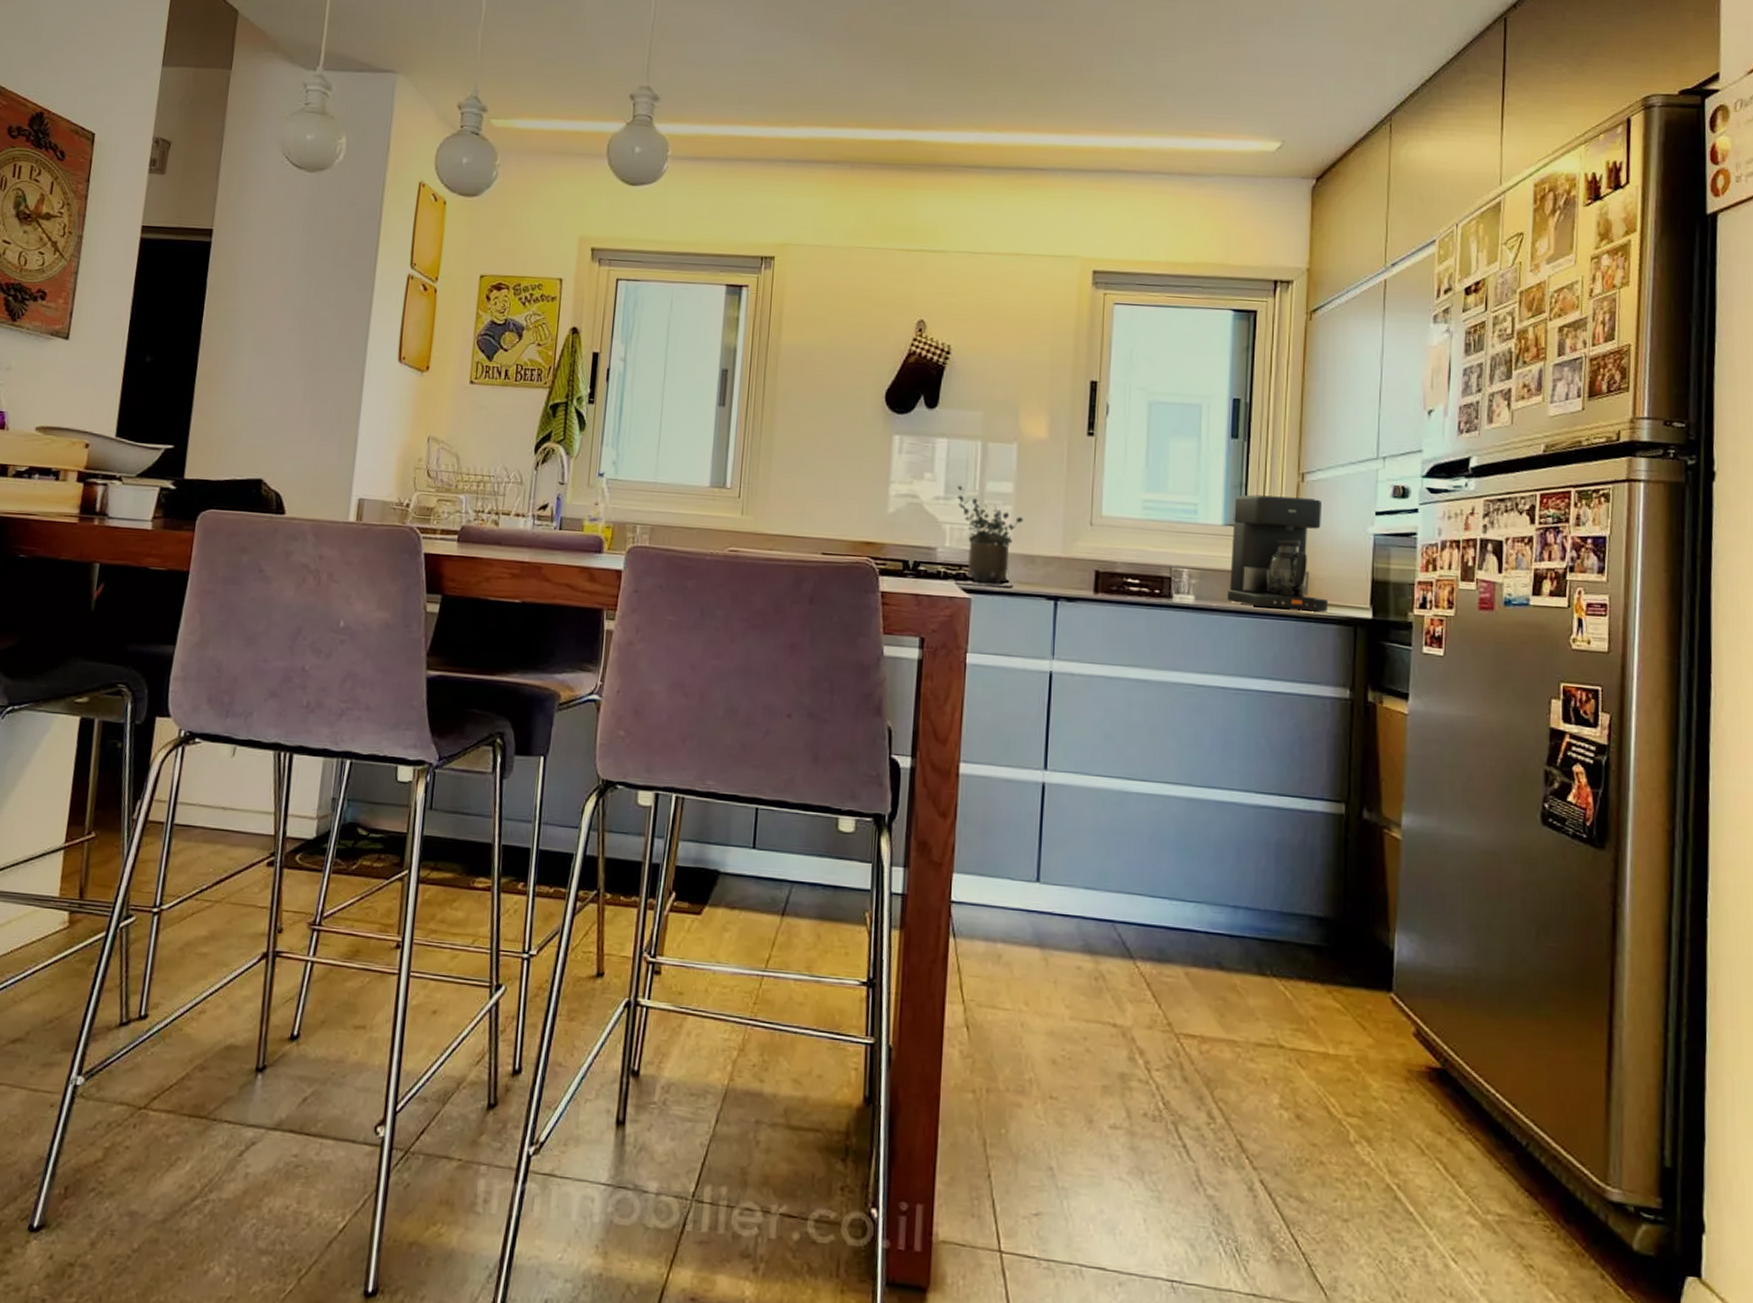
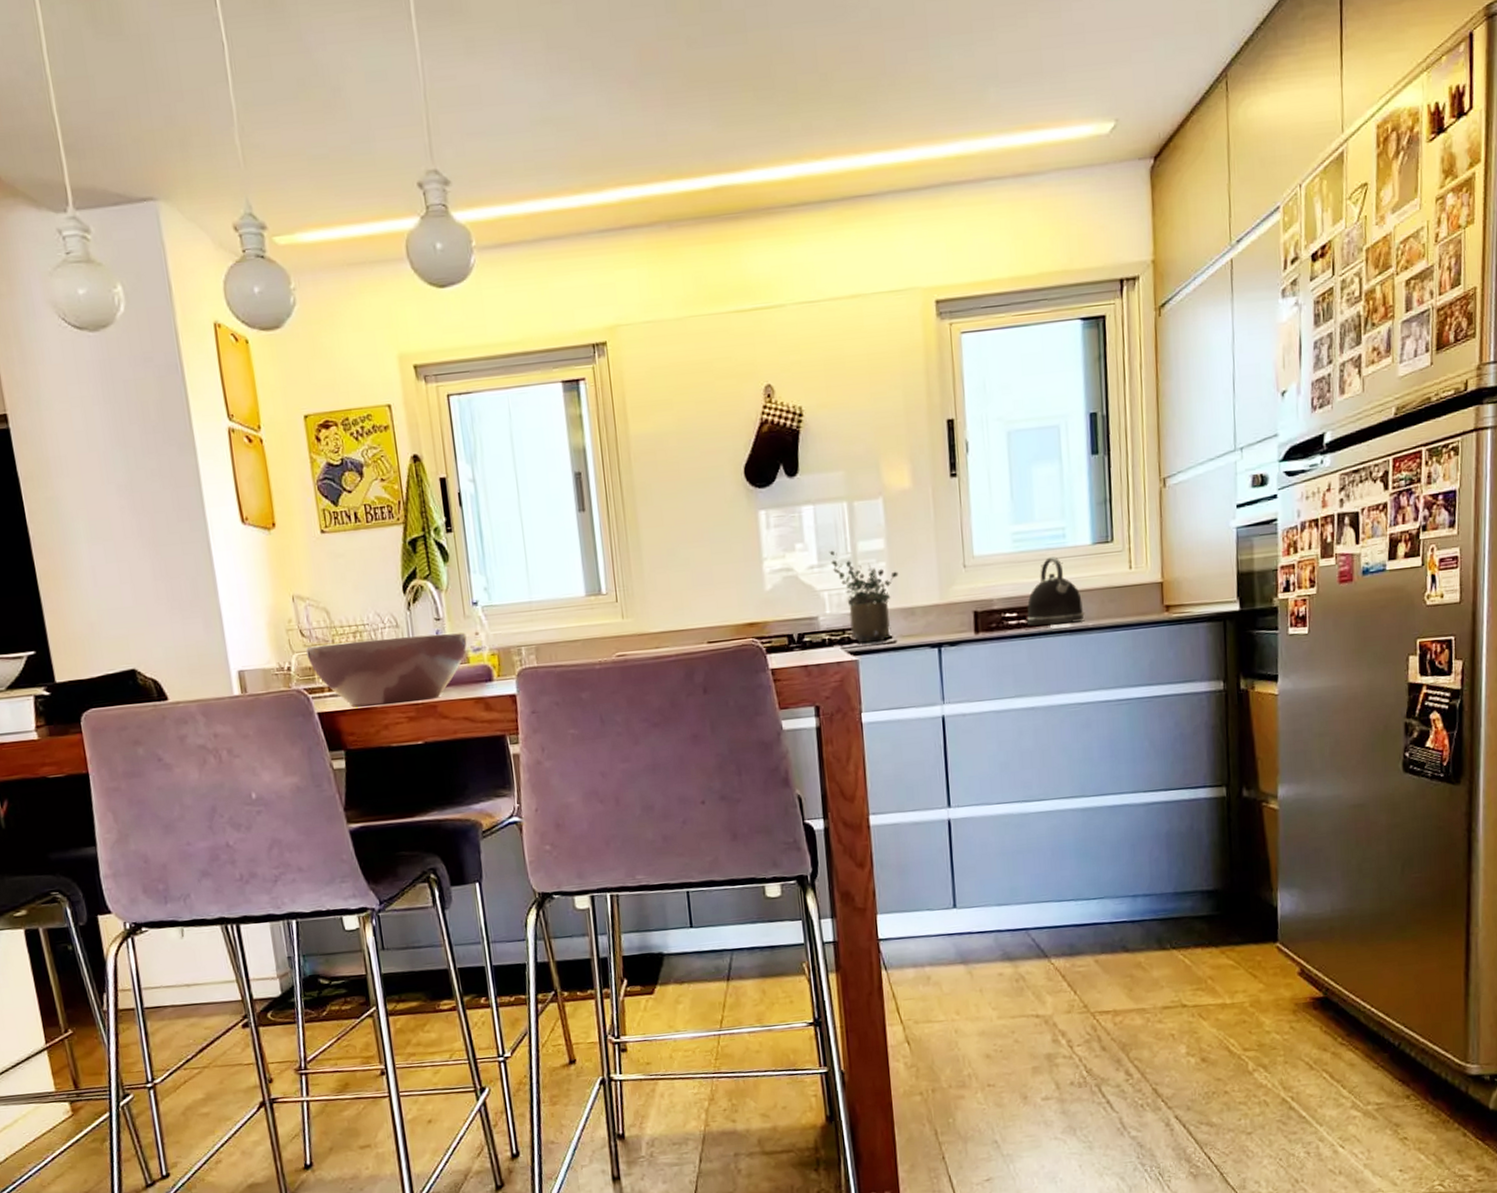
bowl: none [427,487,586,561] -> present [305,632,467,708]
kettle: none [1148,530,1209,601] -> present [1026,556,1084,626]
coffee maker: present [1227,494,1328,612] -> none [1100,502,1197,619]

